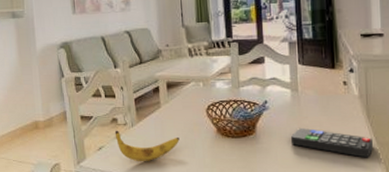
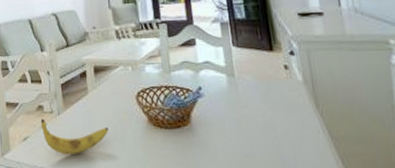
remote control: present [291,127,373,158] -> none [231,117,327,155]

